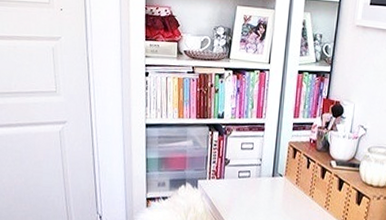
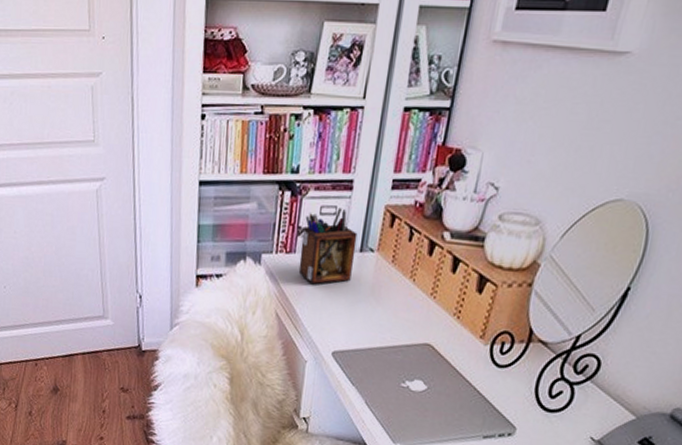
desk organizer: none [227,144,270,202] -> present [298,207,358,284]

